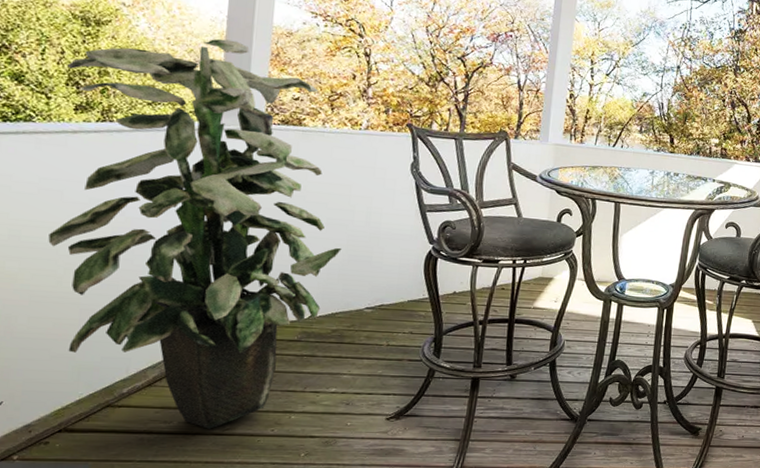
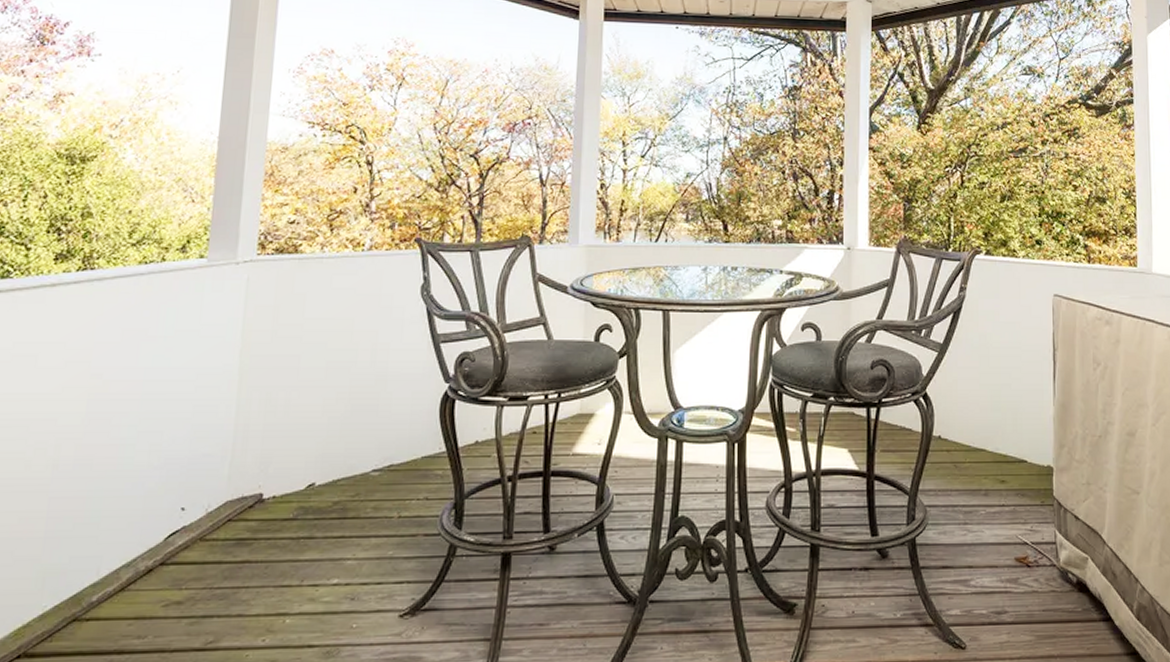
indoor plant: present [48,38,342,429] -> none [19,163,344,643]

